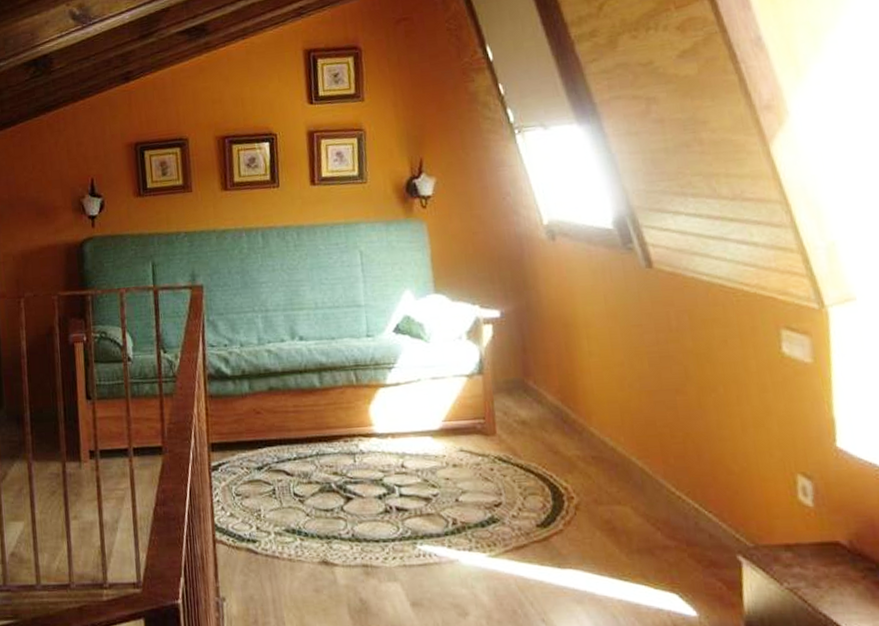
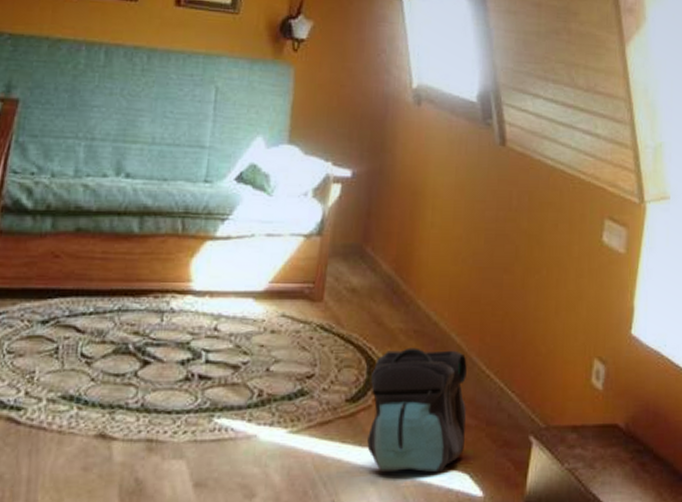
backpack: none [557,473,668,593] -> present [367,347,467,473]

